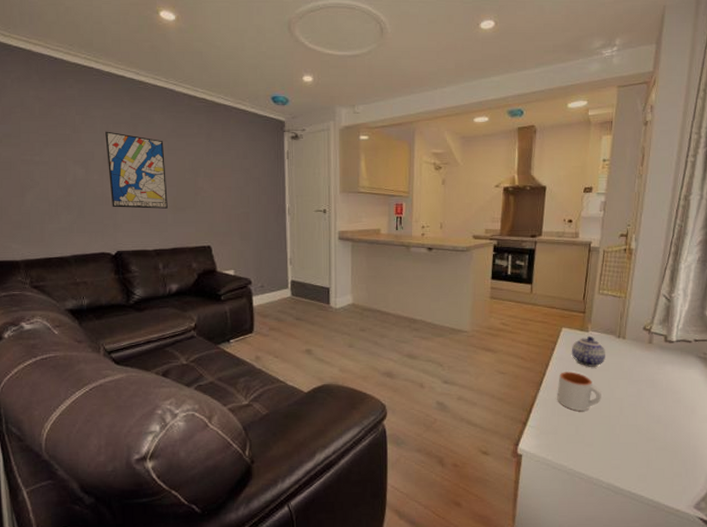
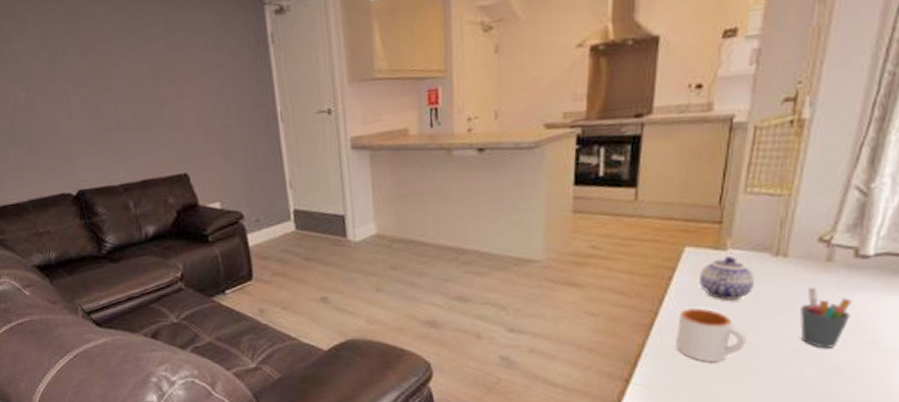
wall art: present [105,131,168,209] -> none [41,36,129,136]
pen holder: none [634,360,665,404] -> present [800,287,853,349]

